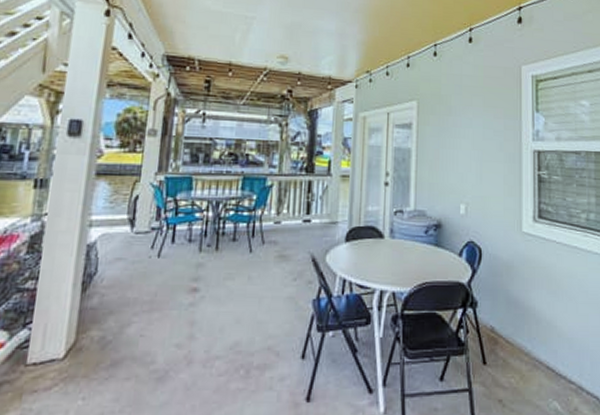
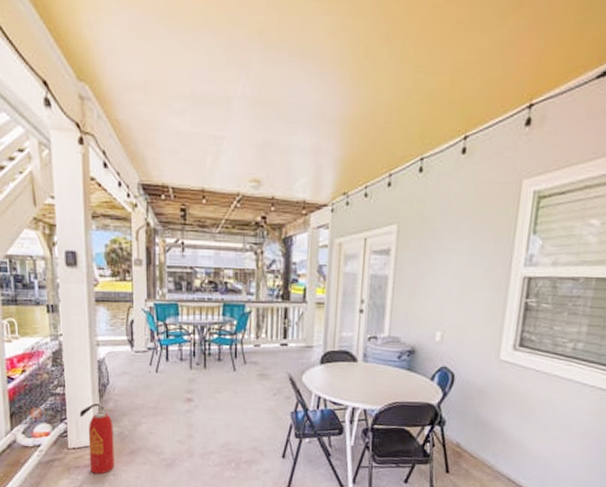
fire extinguisher: none [50,298,100,399] -> present [79,402,115,474]

